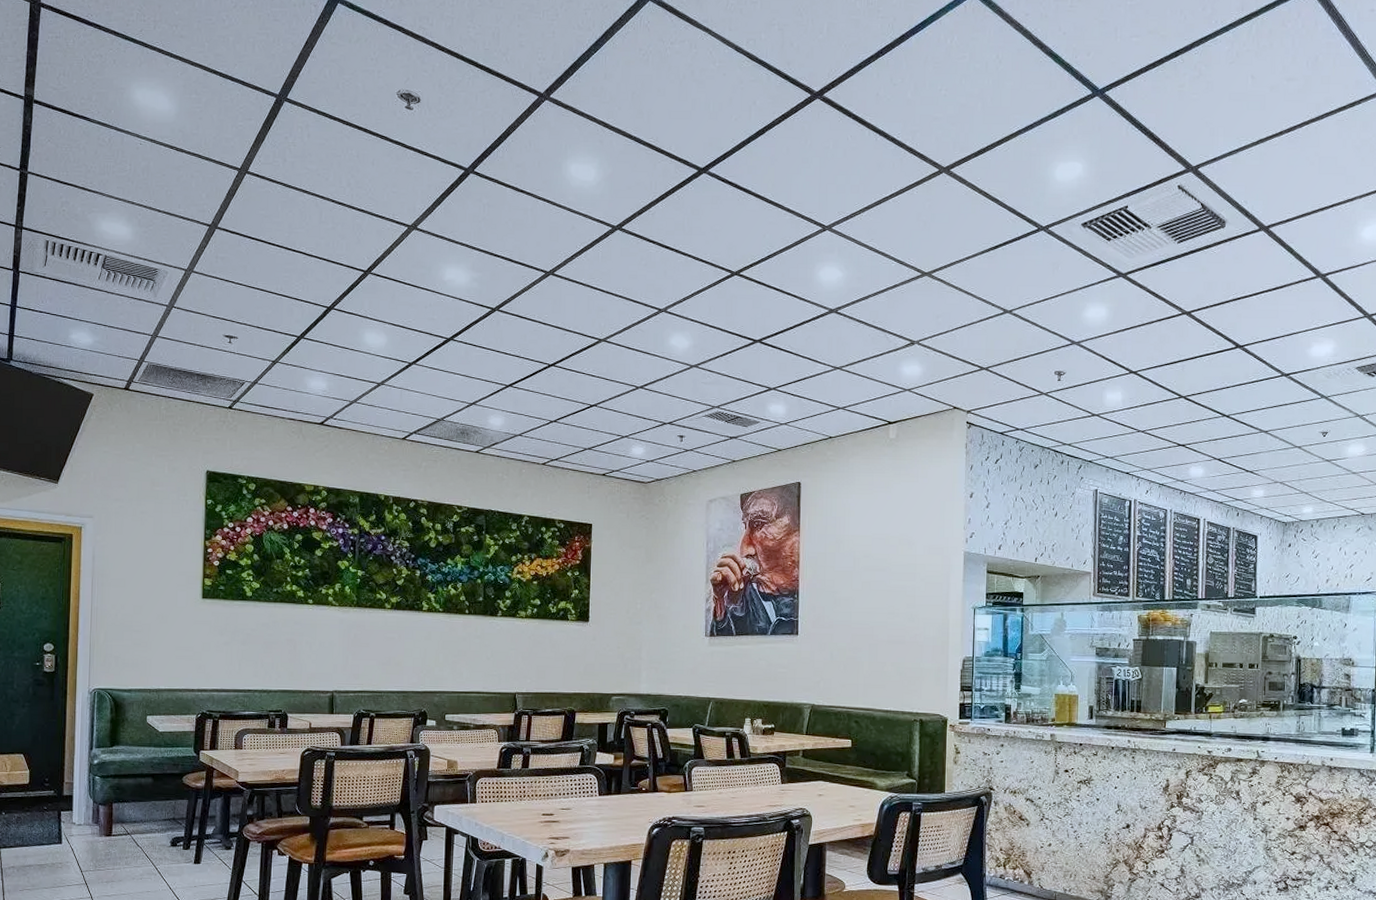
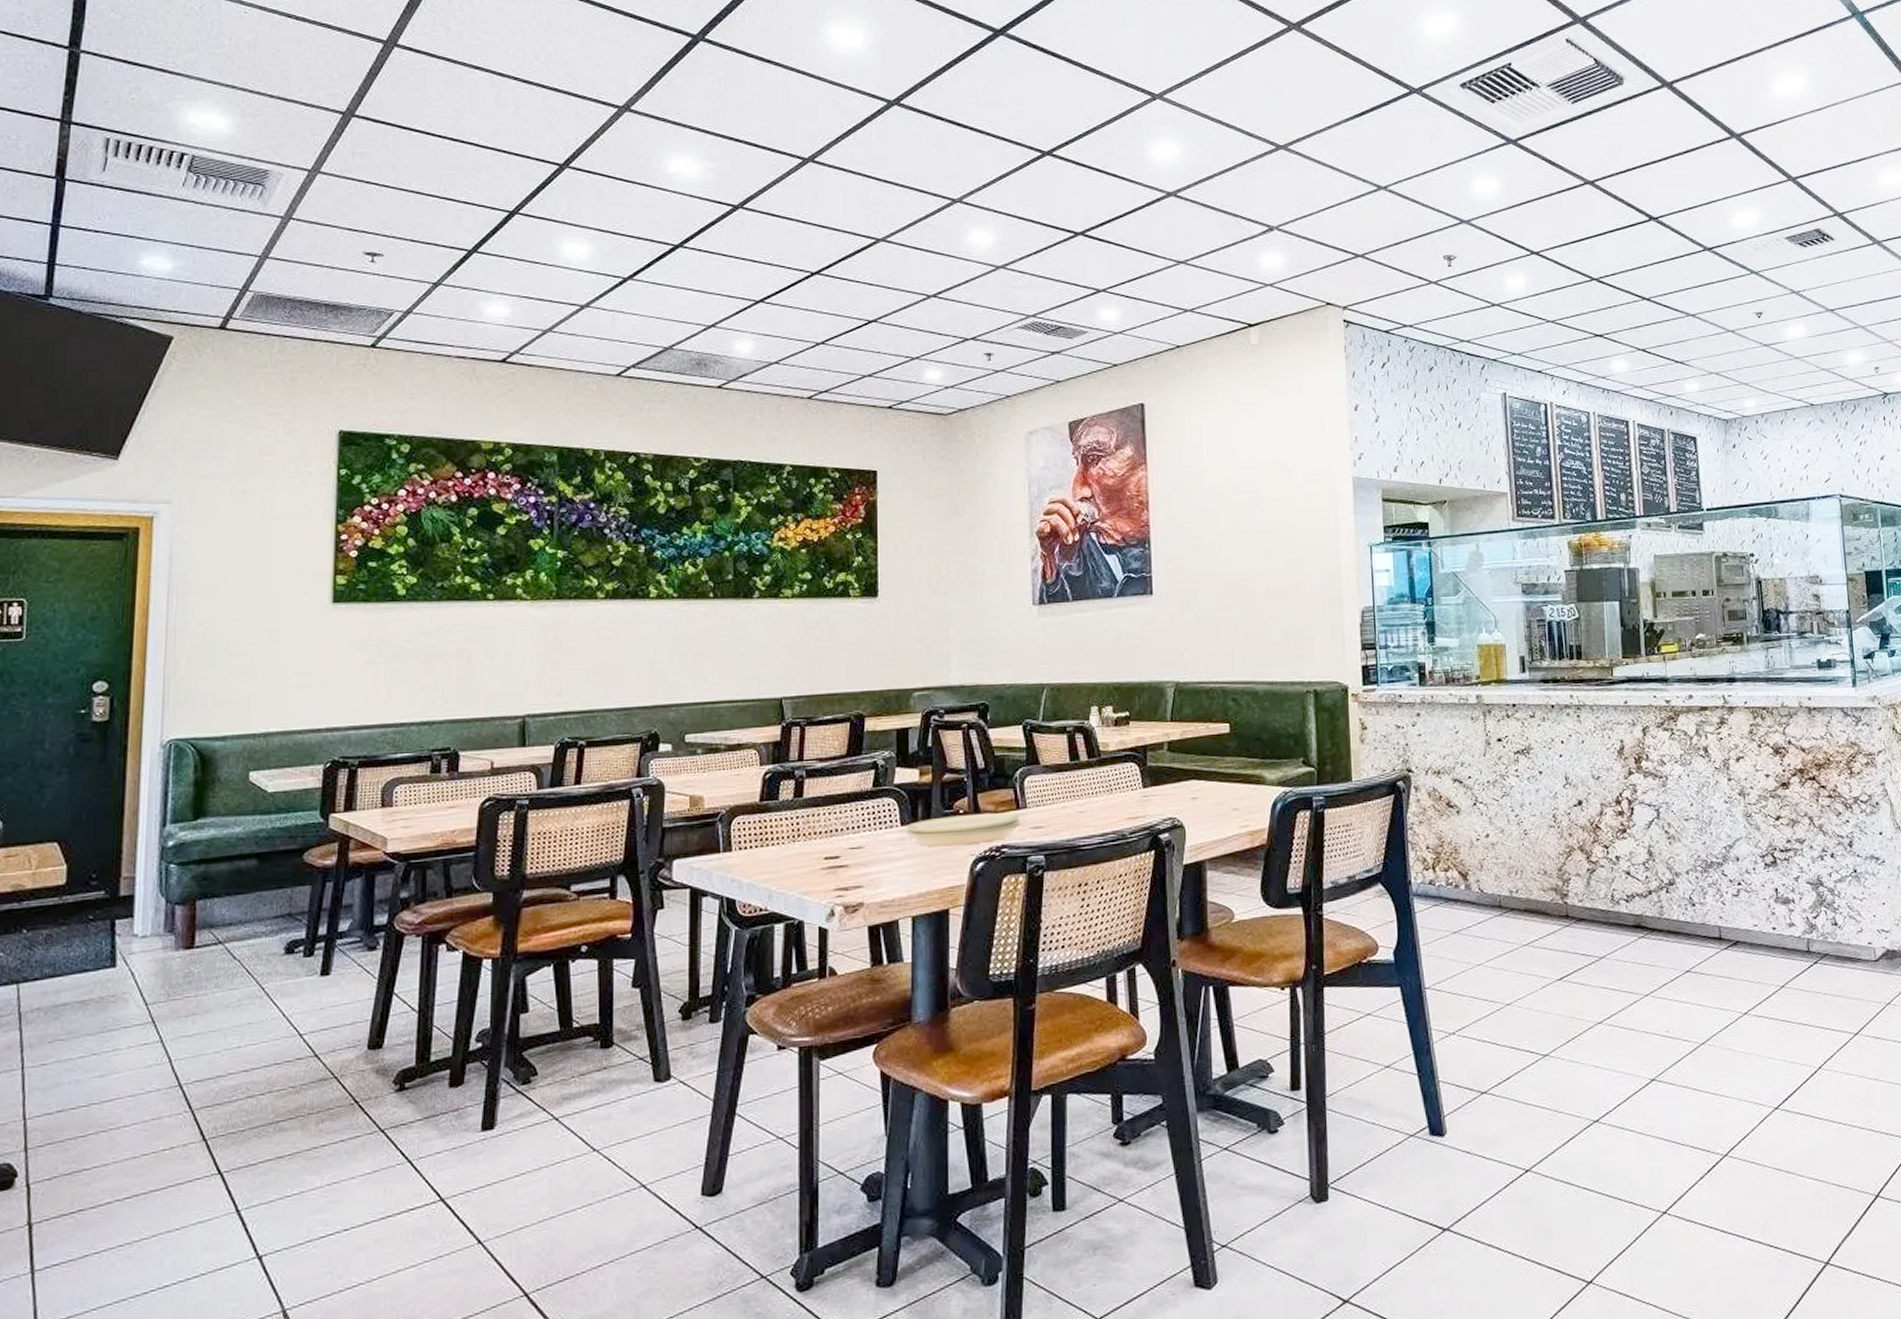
plate: none [603,791,688,815] -> present [907,812,1021,847]

